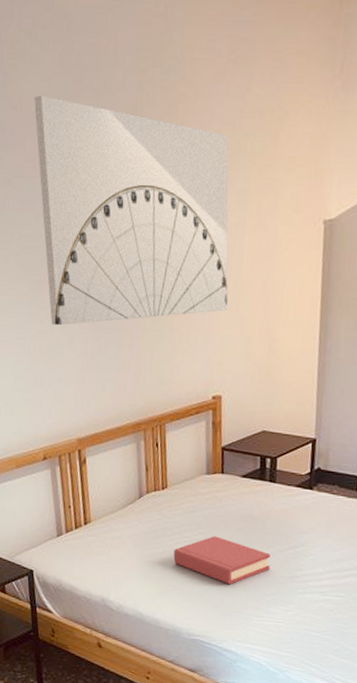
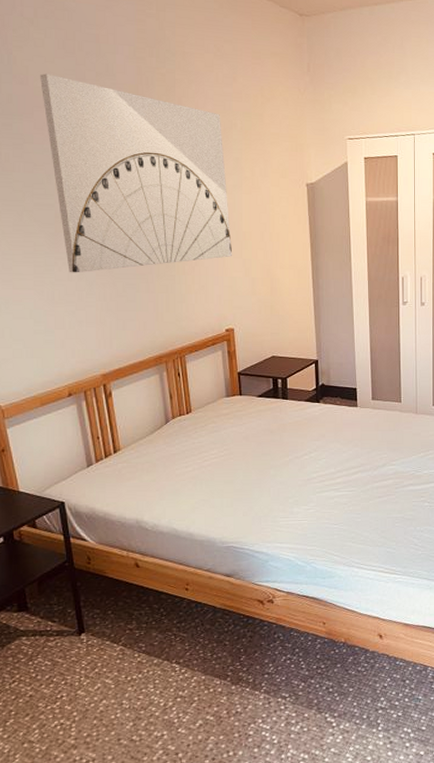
hardback book: present [173,536,270,585] -> none [202,451,290,493]

